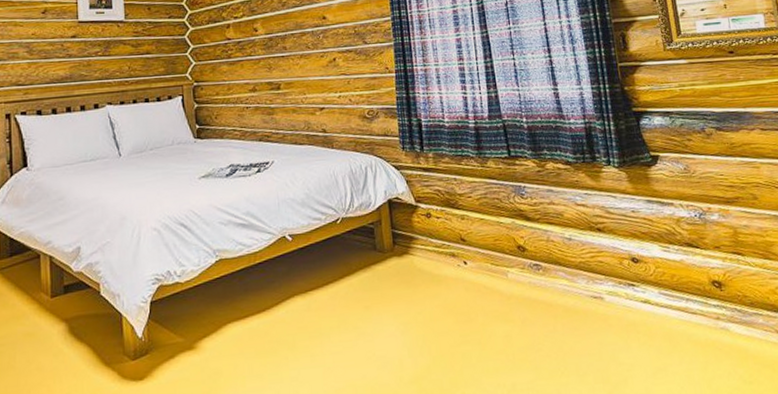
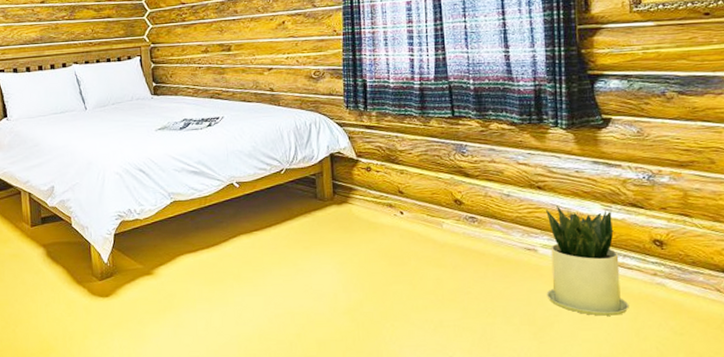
planter: none [608,248,698,368] -> present [546,205,629,316]

